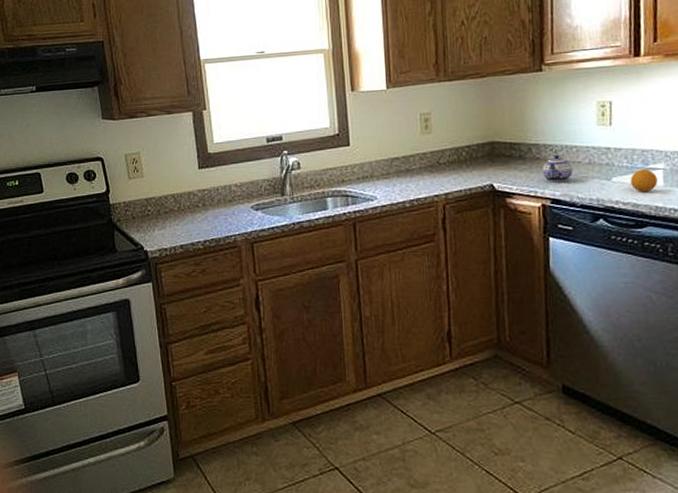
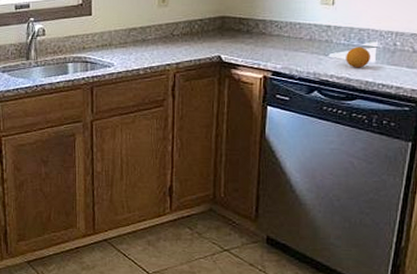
teapot: present [542,154,572,183] -> none [266,30,294,56]

